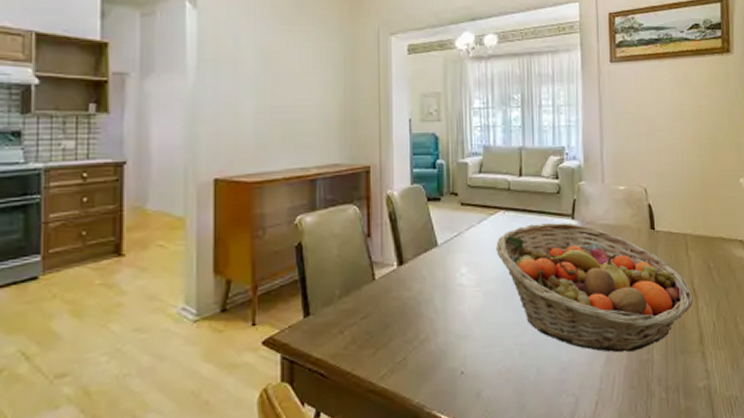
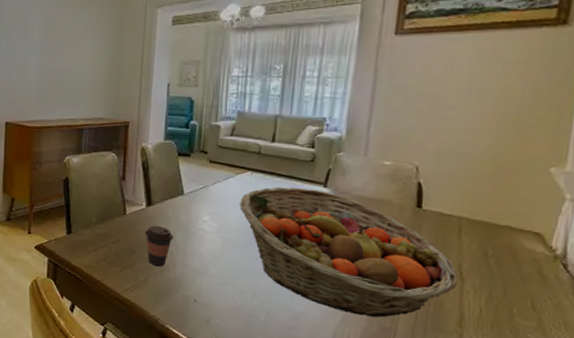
coffee cup: none [399,288,432,339] -> present [145,226,174,267]

